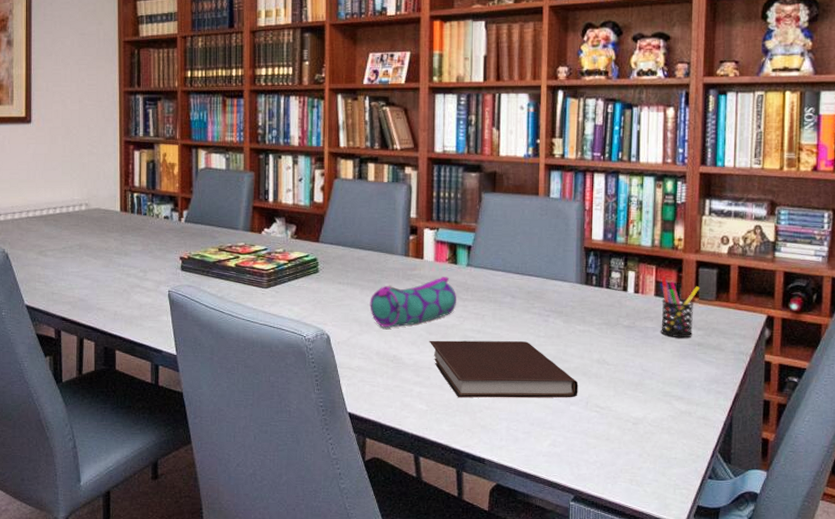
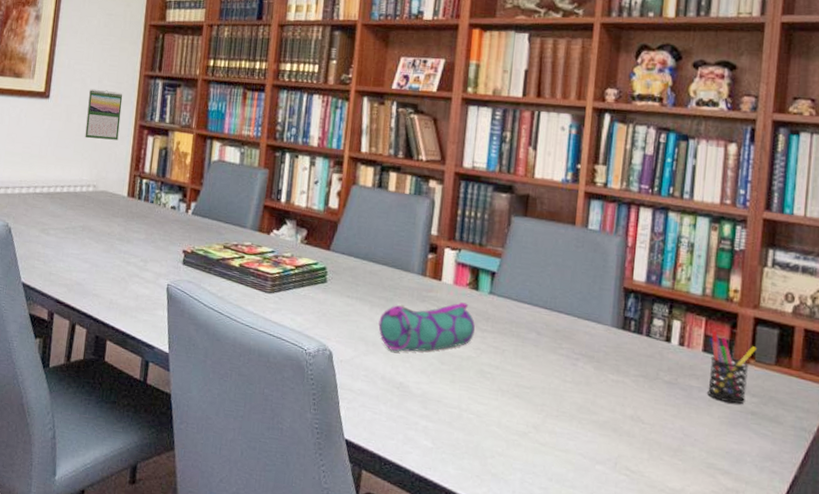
calendar: none [70,109,105,159] -> present [85,88,123,141]
notebook: present [429,340,578,398] -> none [440,370,607,456]

